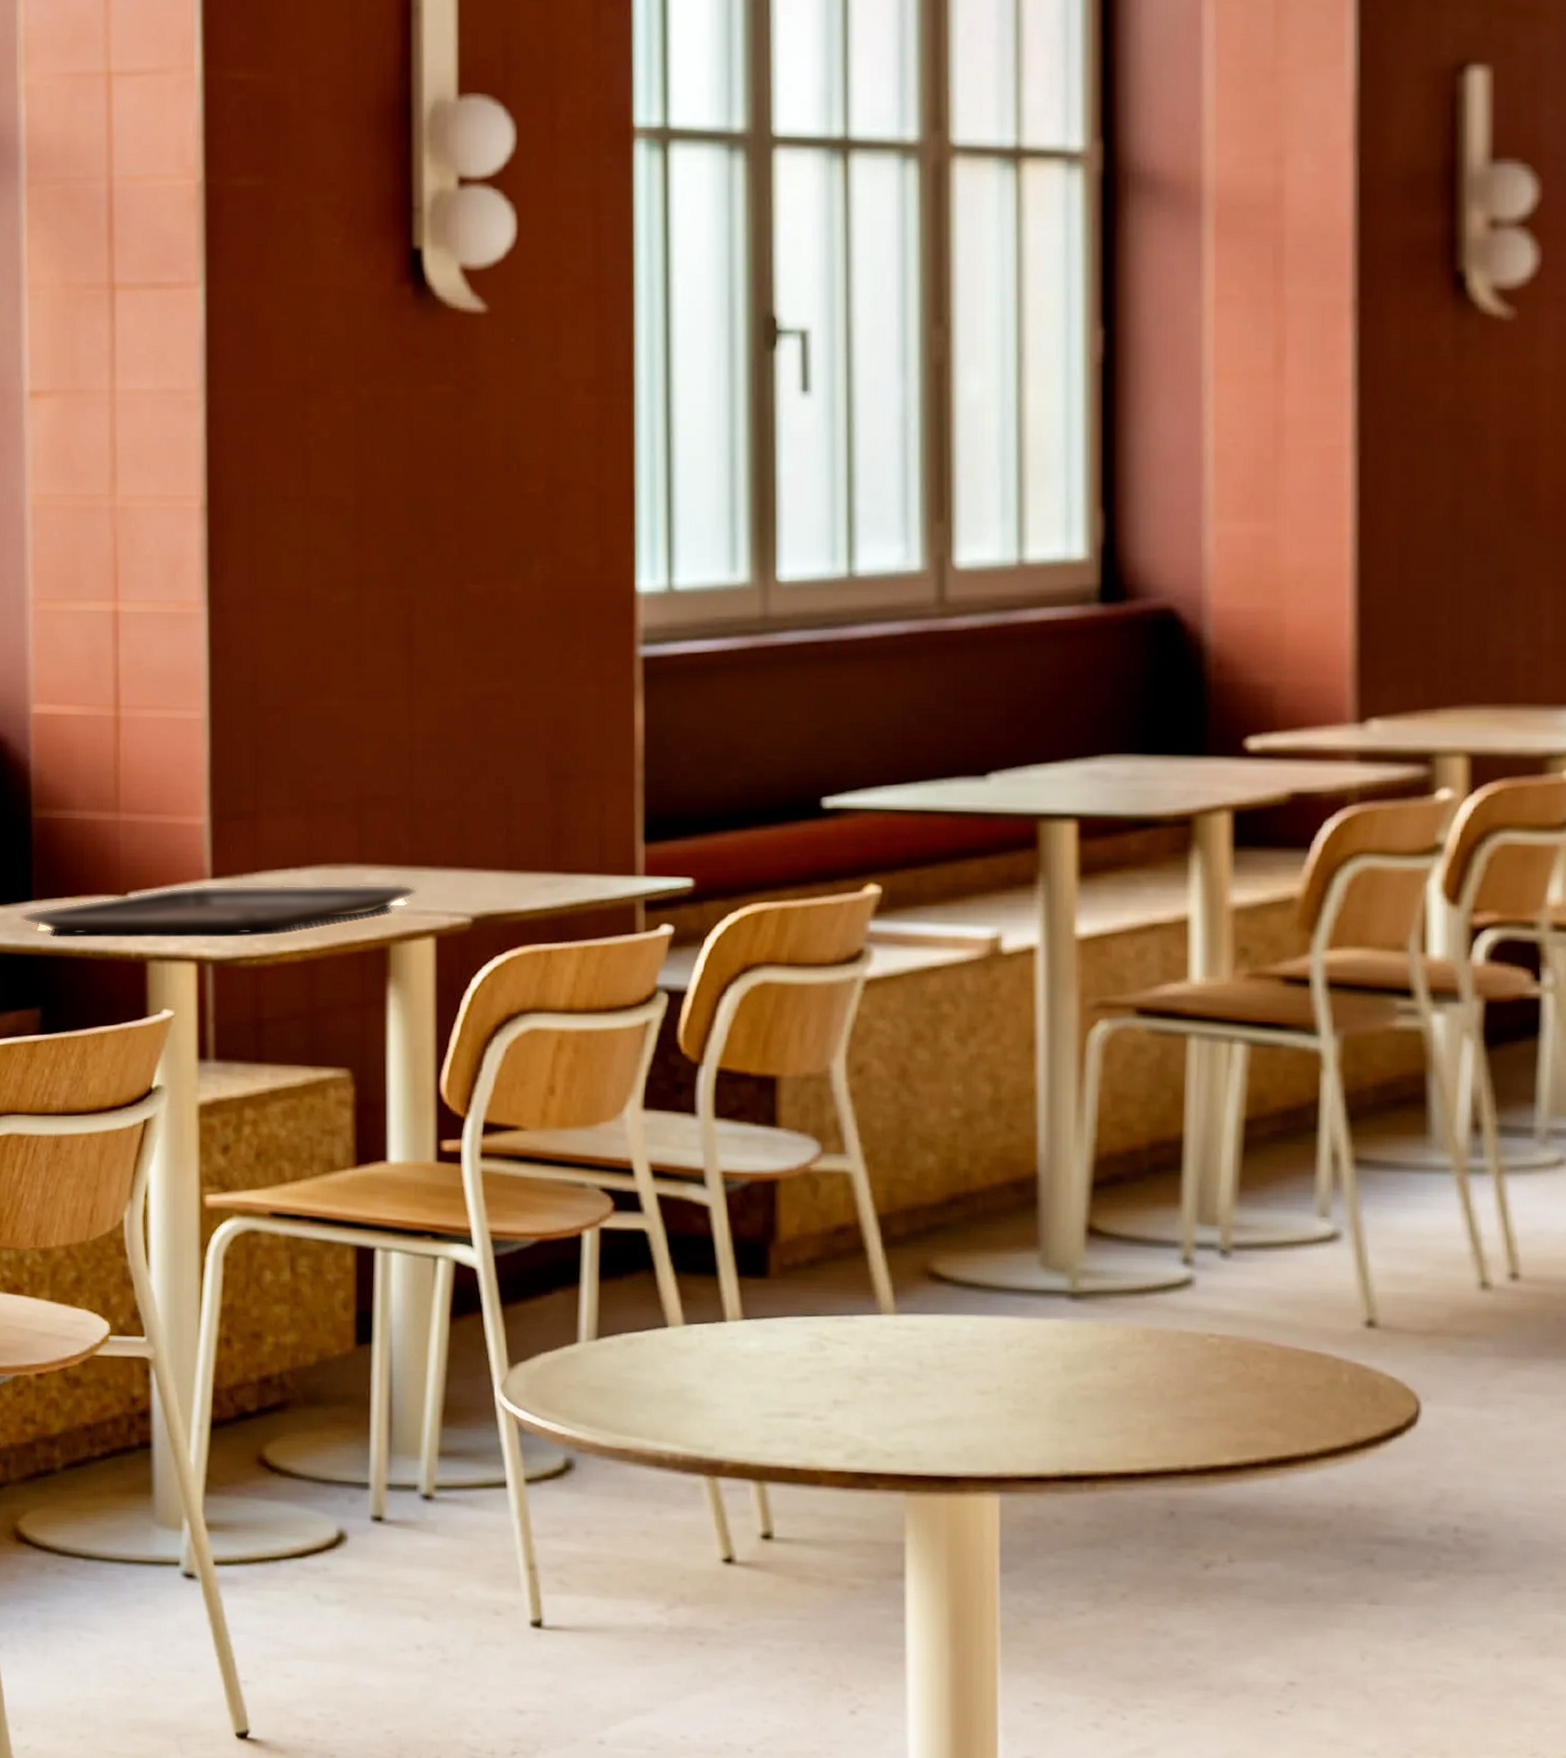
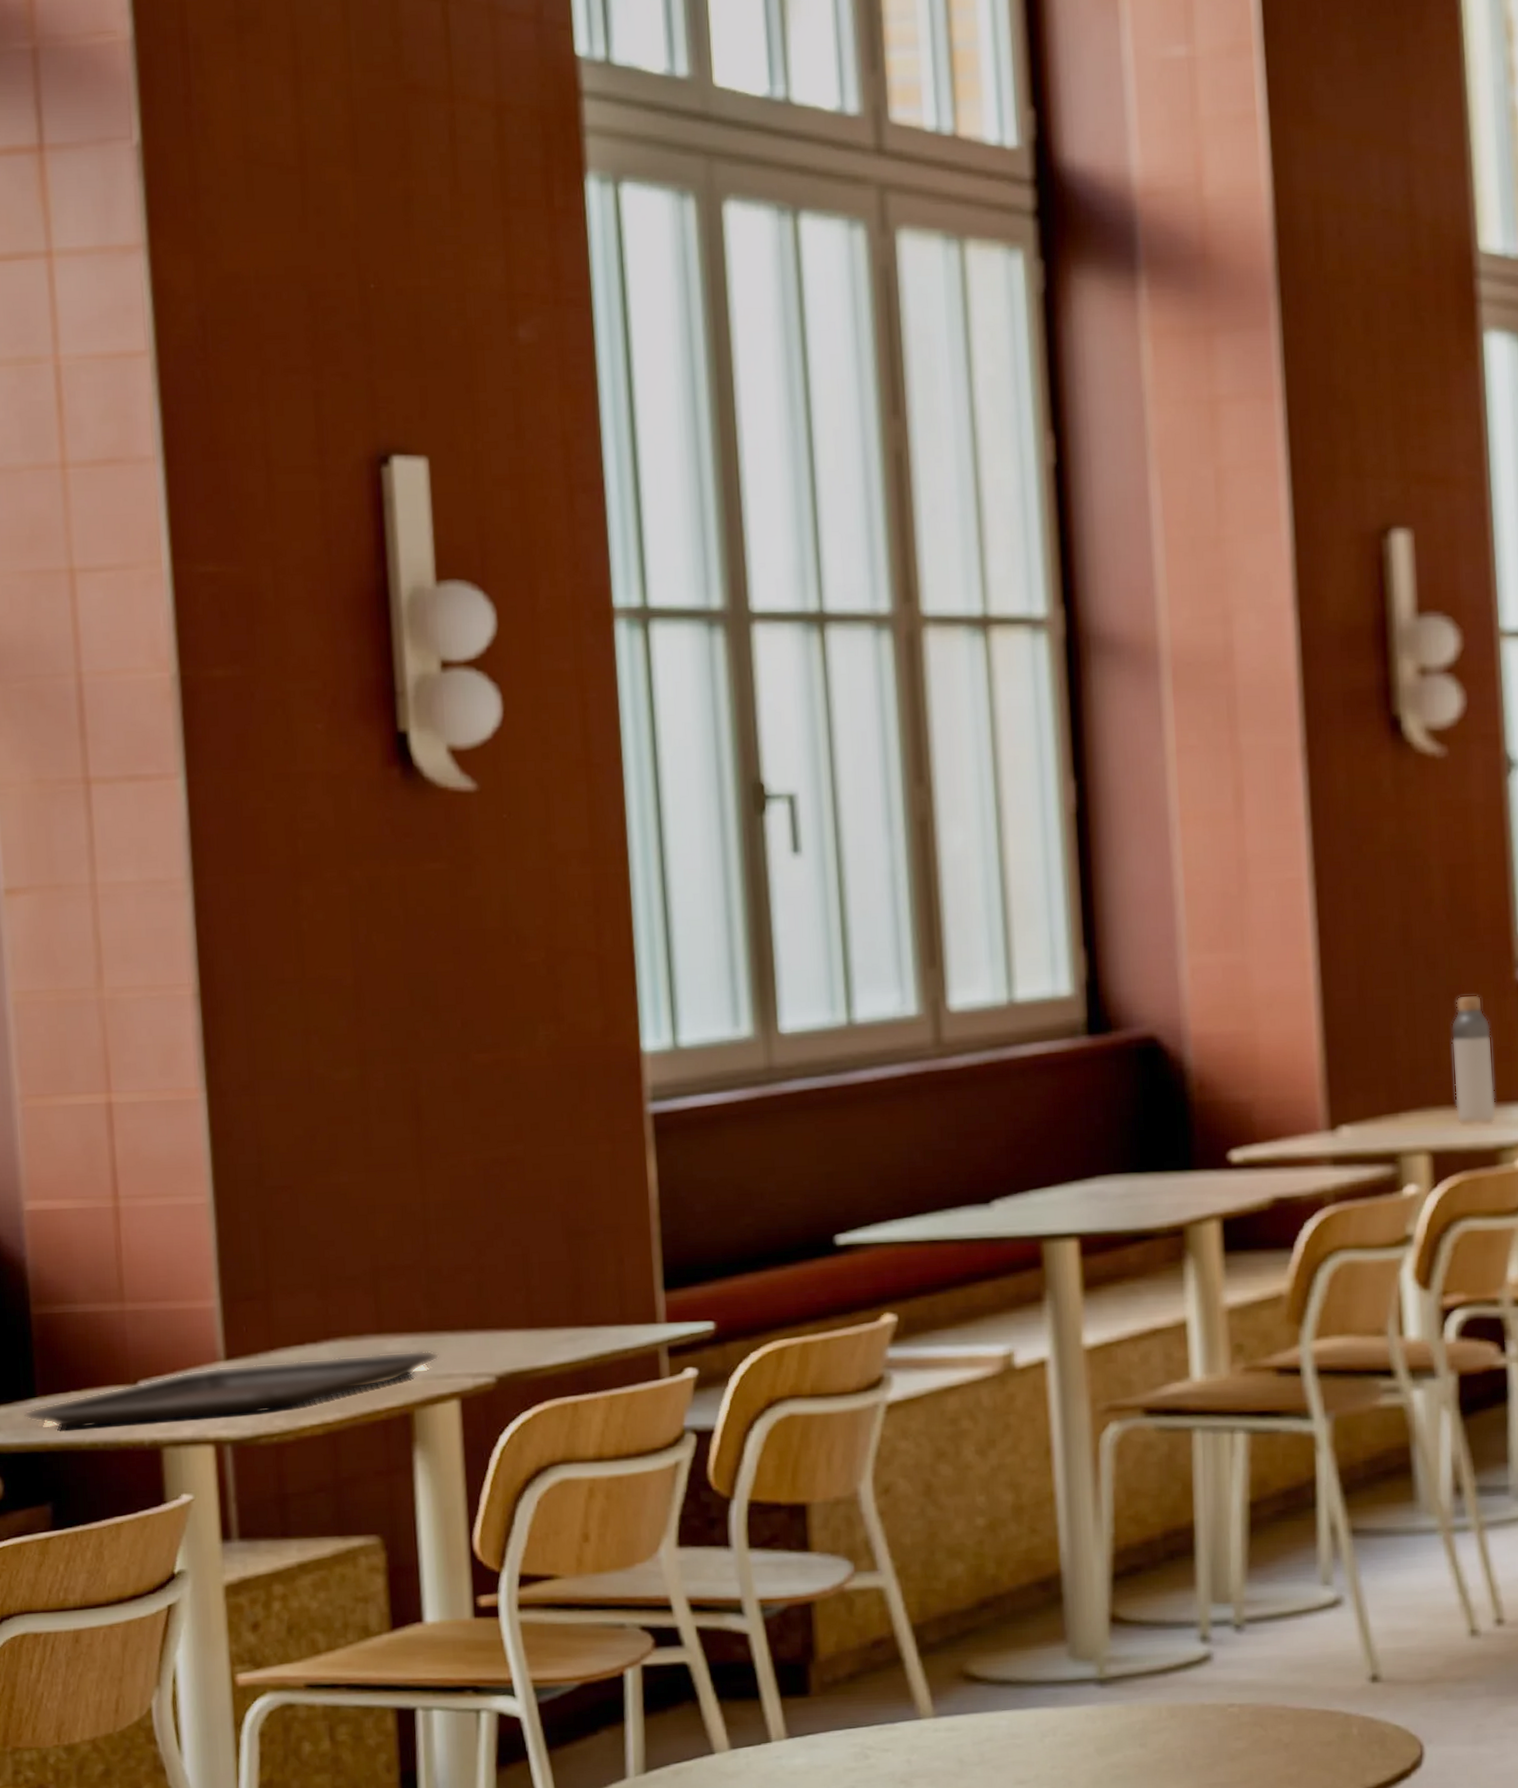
bottle: none [1500,583,1547,730] -> present [1450,994,1496,1127]

